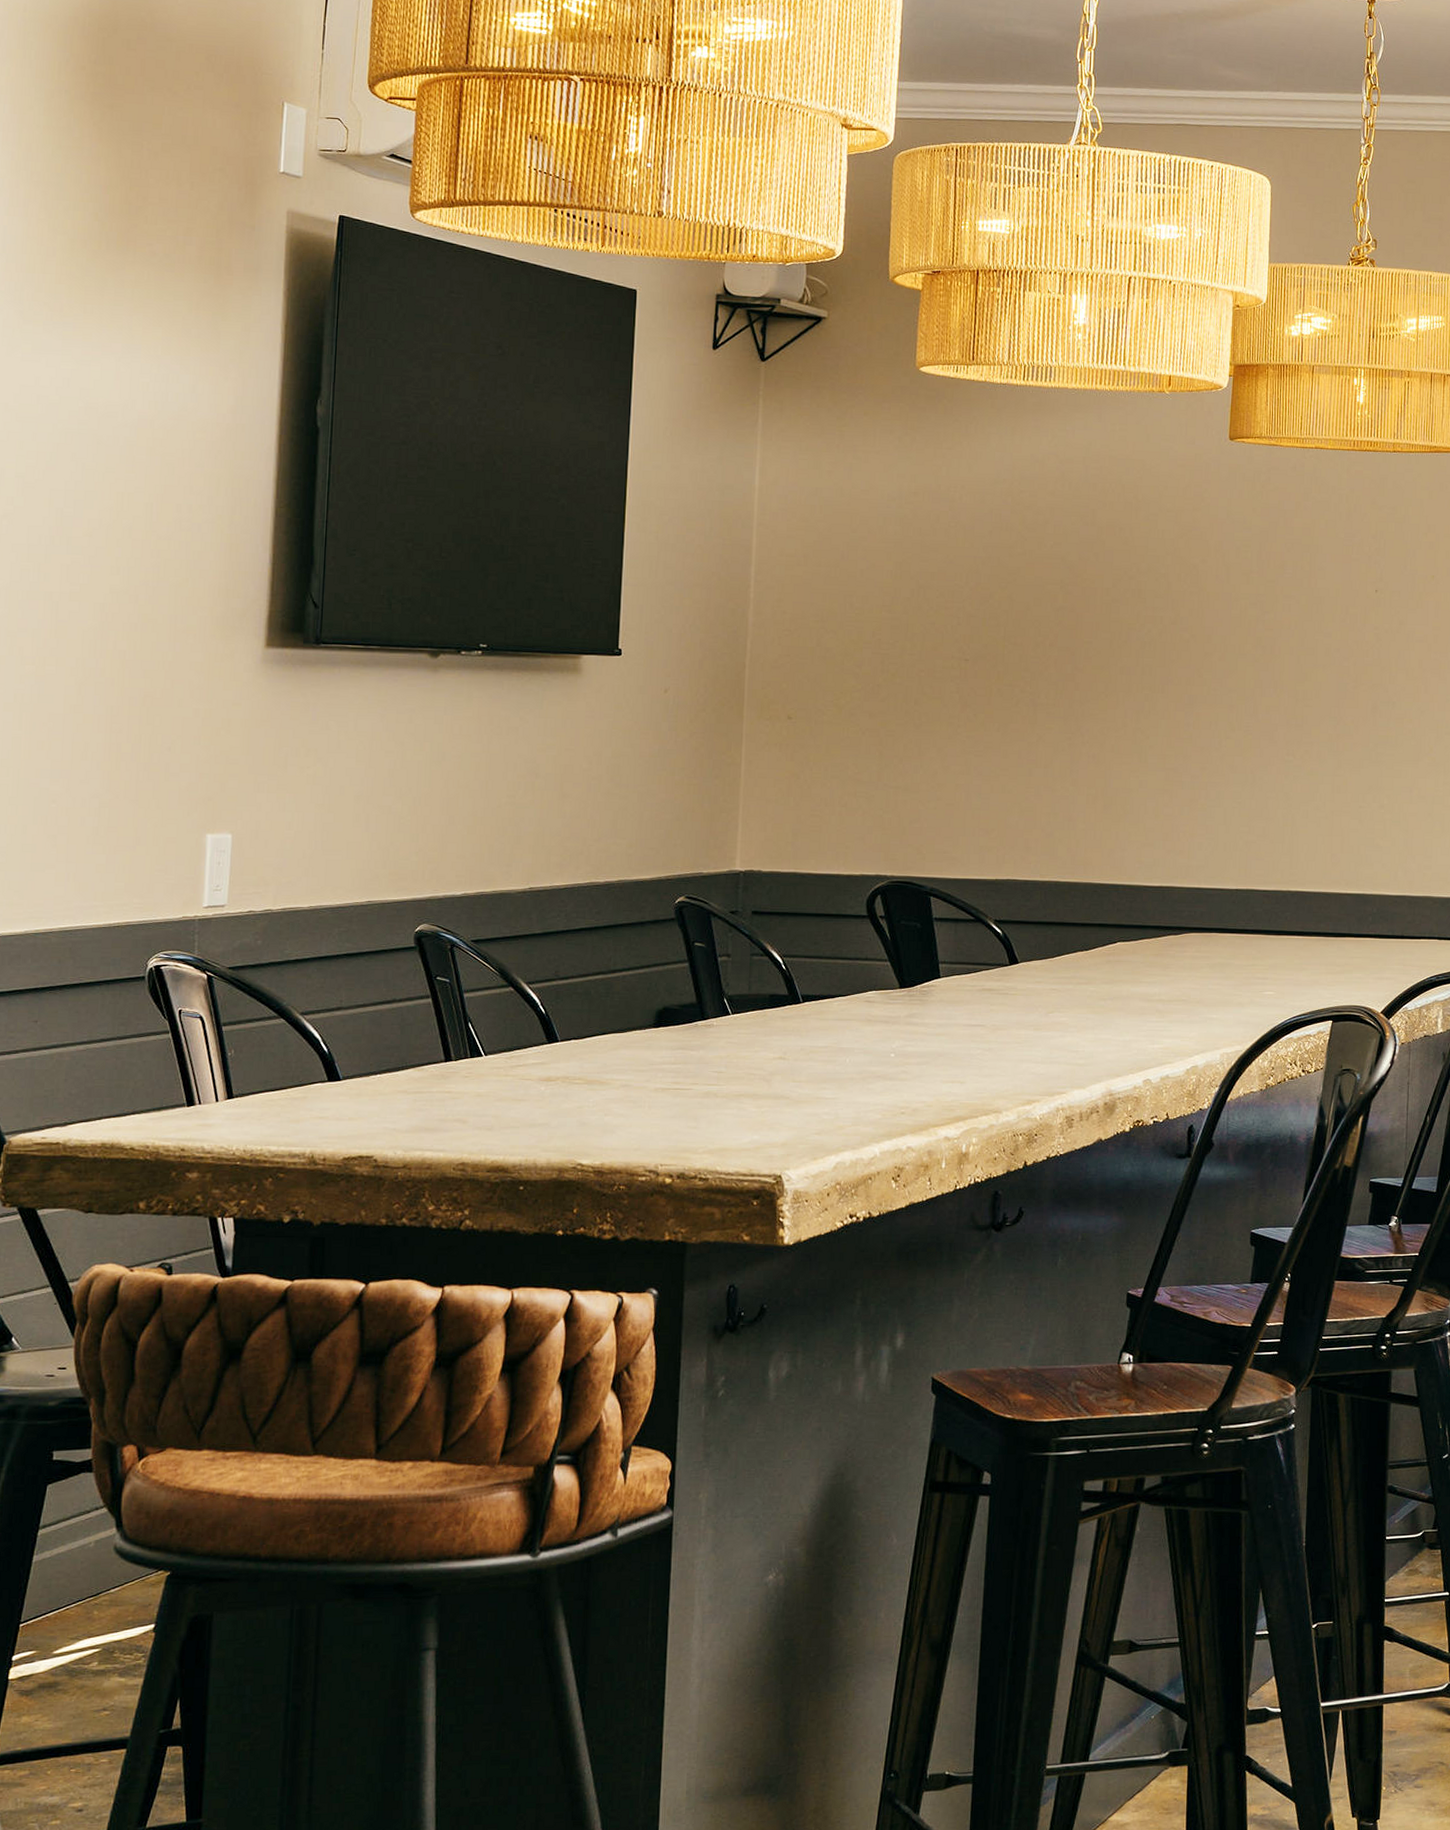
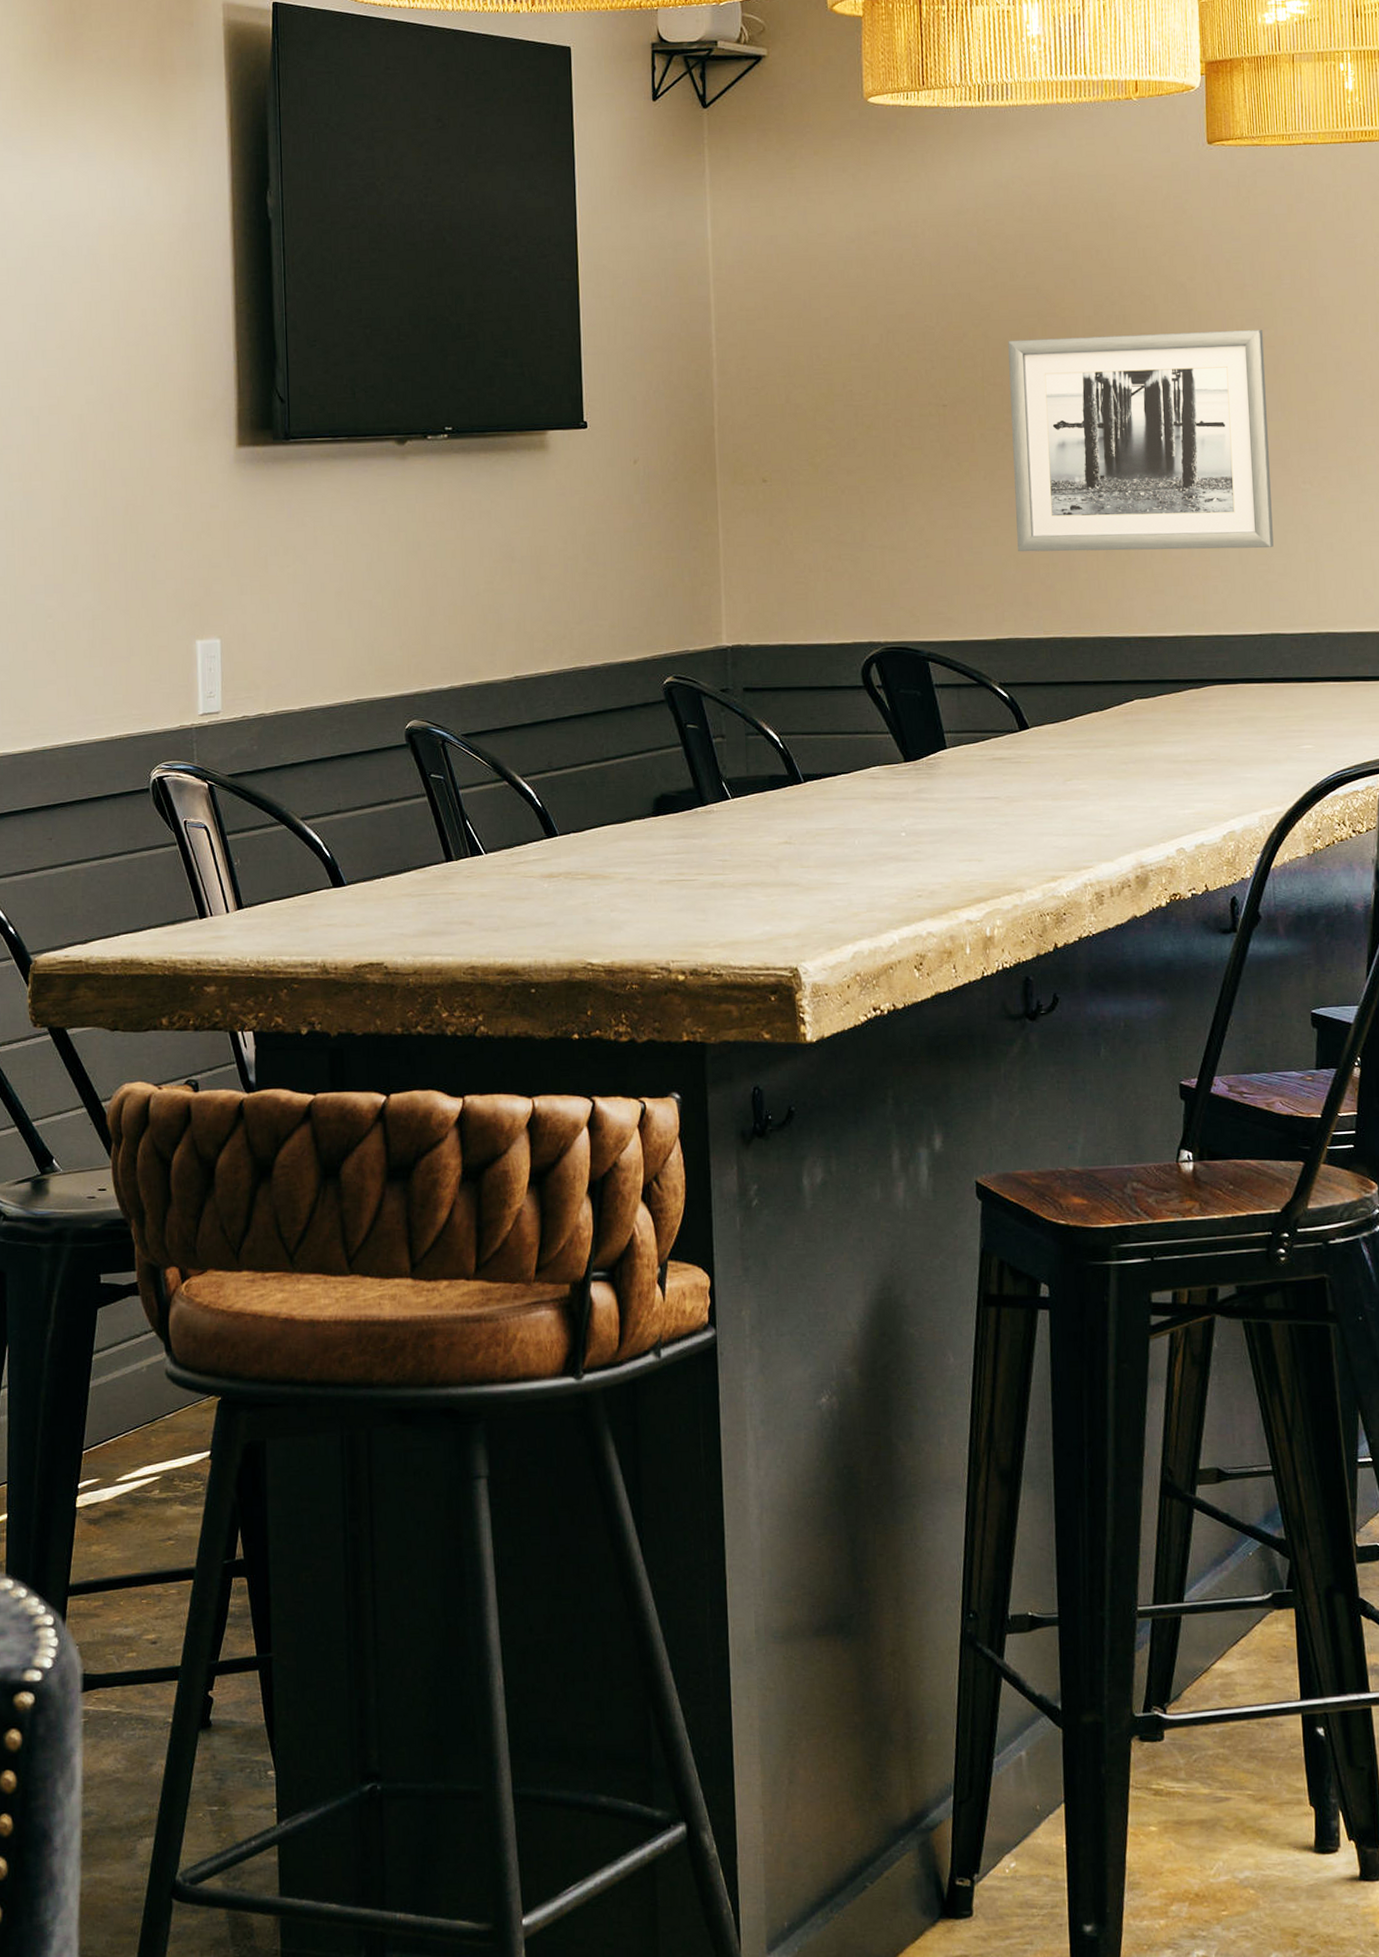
wall art: none [1023,604,1264,812] -> present [1008,330,1274,552]

